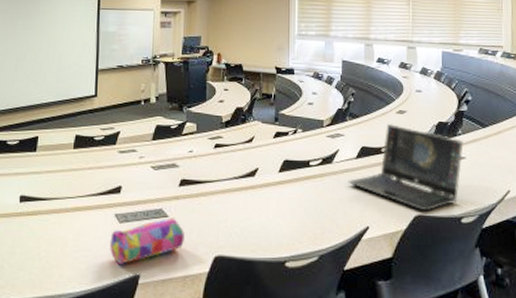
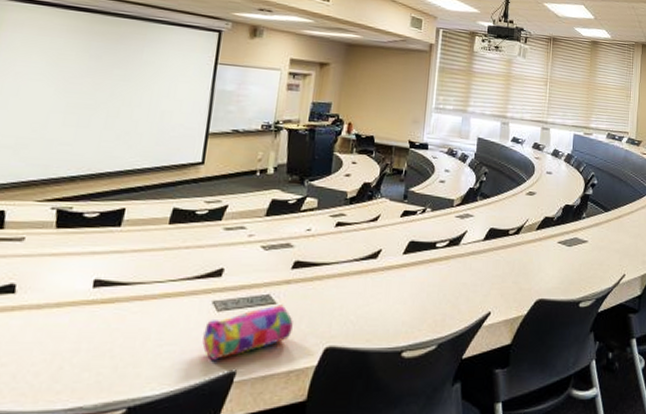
laptop: present [347,123,464,212] -> none [473,204,587,296]

